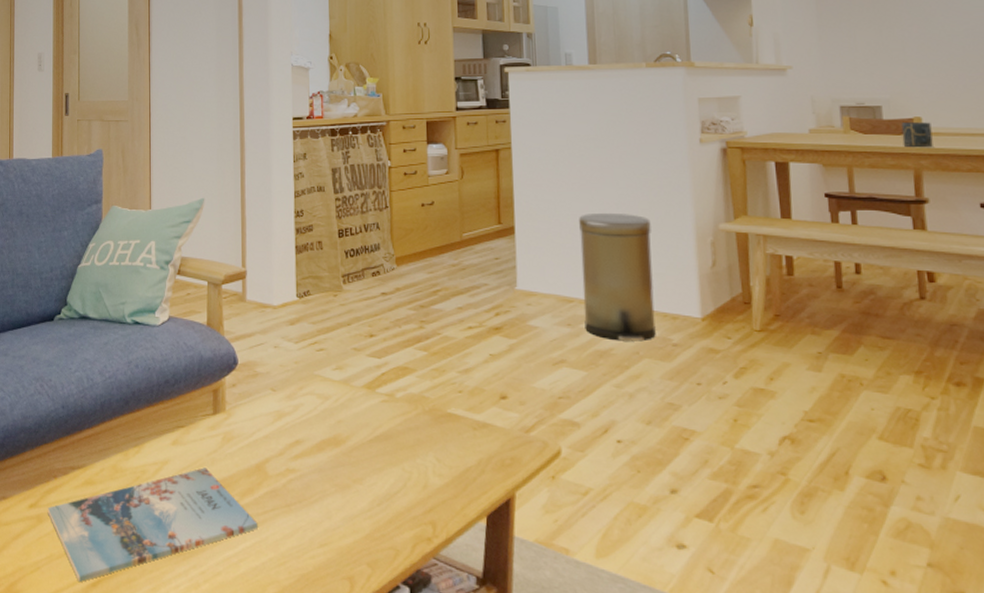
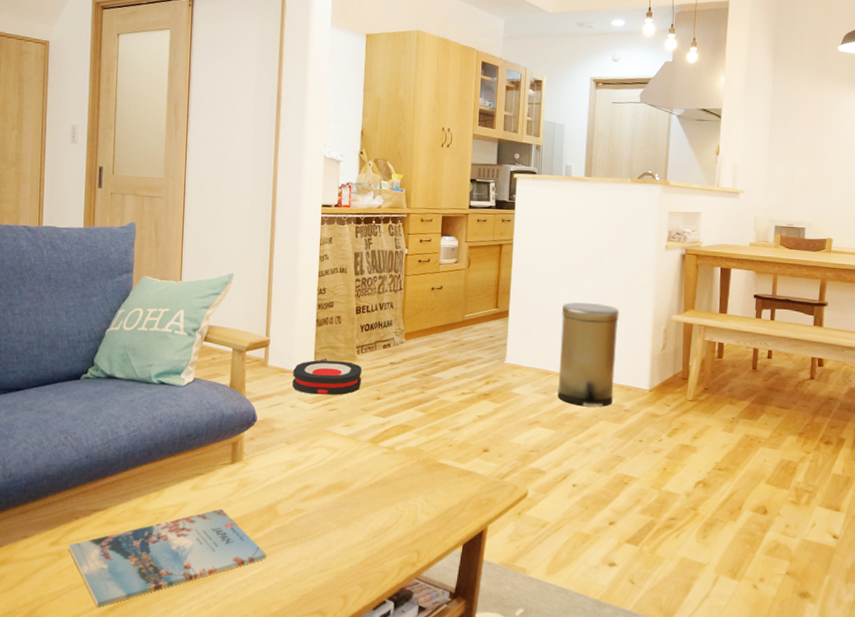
robot vacuum: none [274,292,350,333] -> present [292,360,362,395]
cup: present [901,122,933,147] -> none [816,242,839,262]

